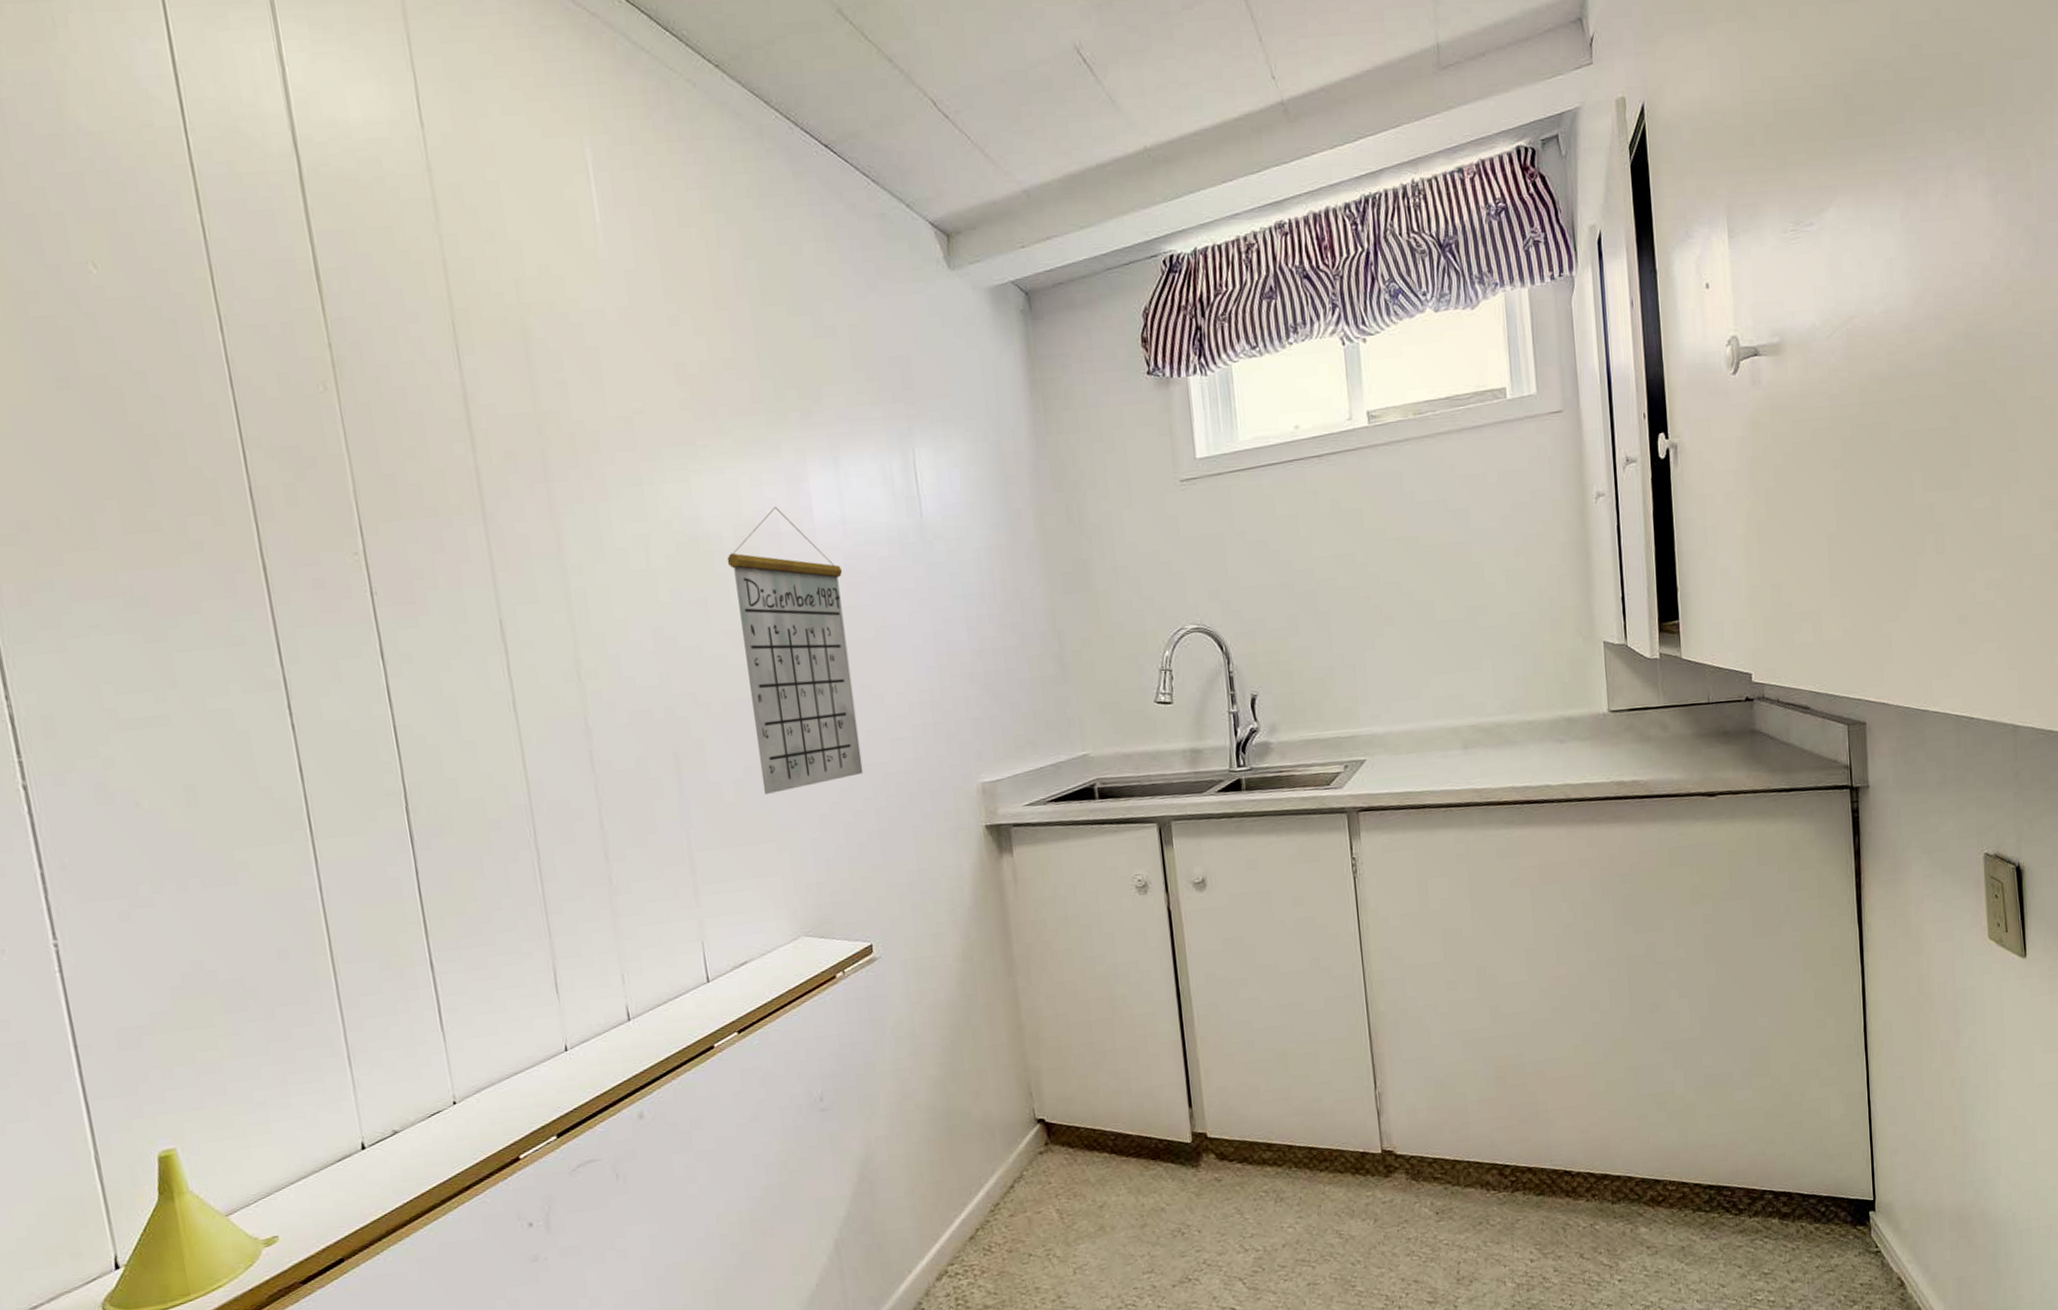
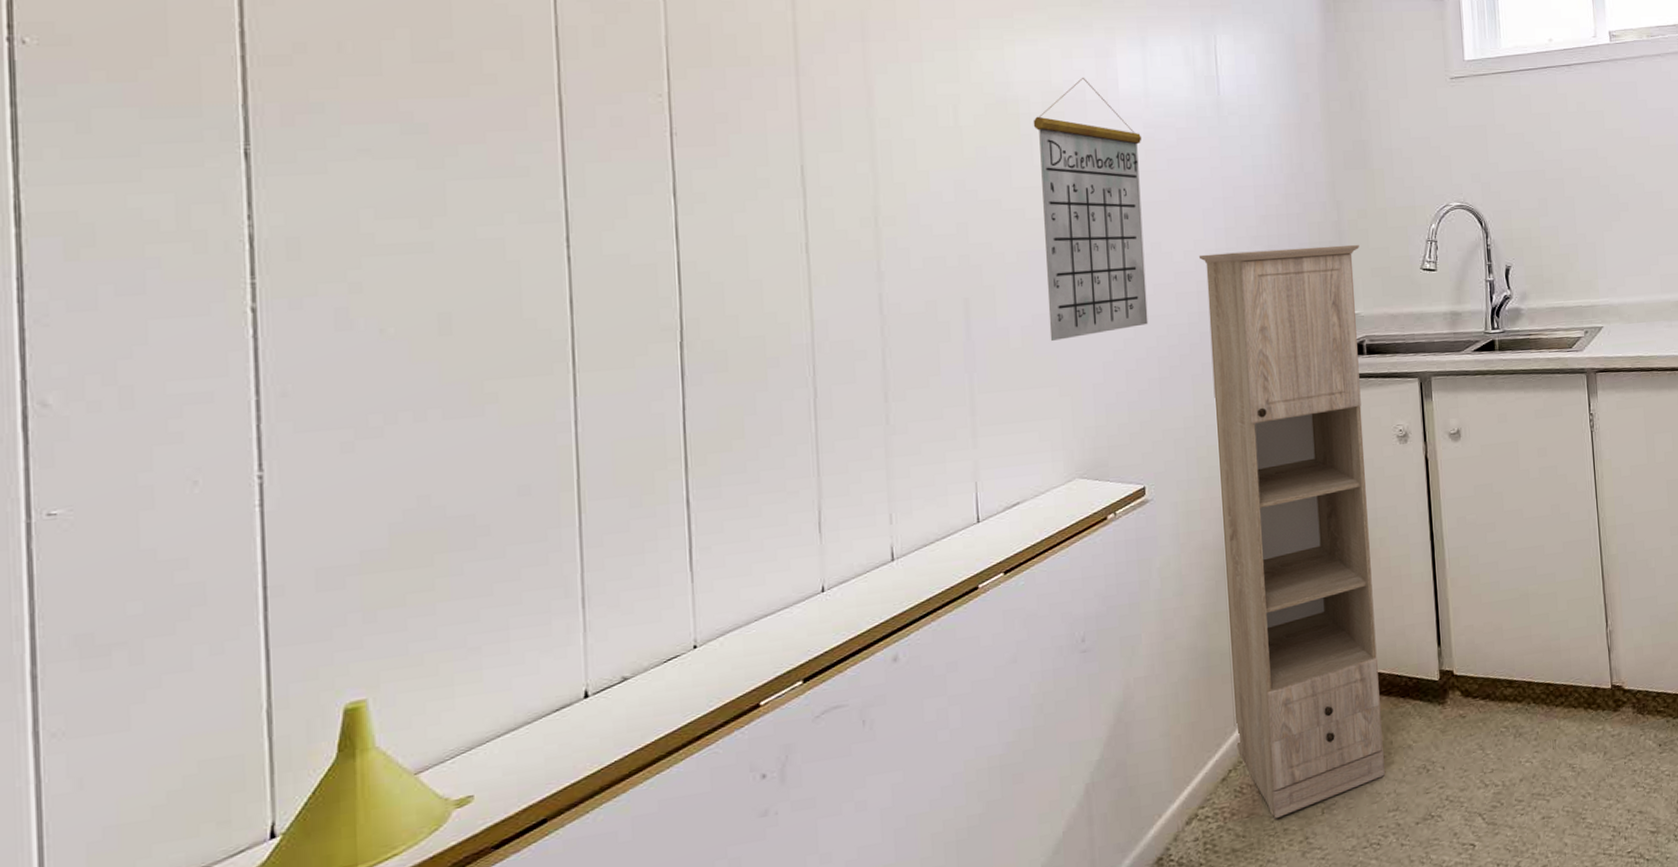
storage cabinet: none [911,677,1138,1278] -> present [1198,244,1385,819]

